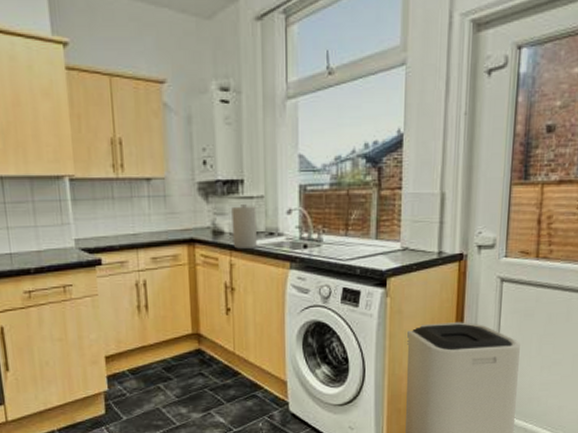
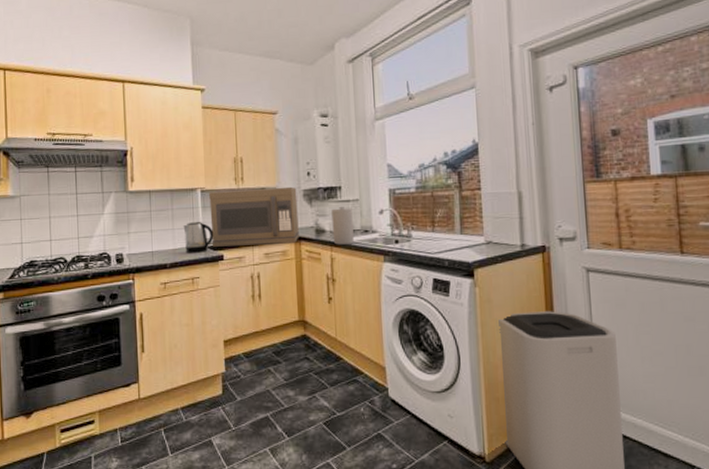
kettle: none [48,217,88,258] -> present [183,221,214,255]
microwave: none [80,177,193,249] -> present [209,186,299,247]

